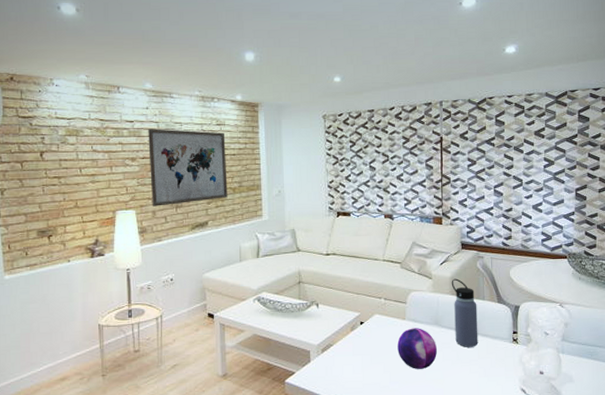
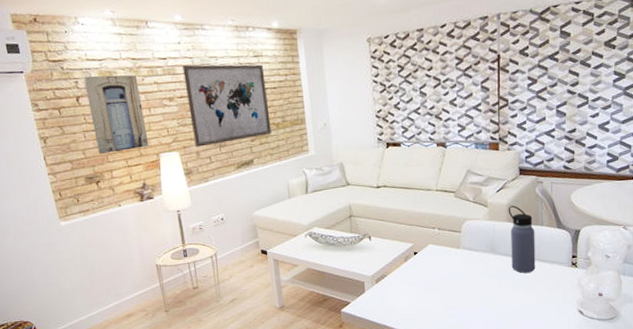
wall art: none [50,133,106,208] -> present [83,74,149,154]
decorative orb: present [397,328,438,369] -> none [452,256,493,296]

